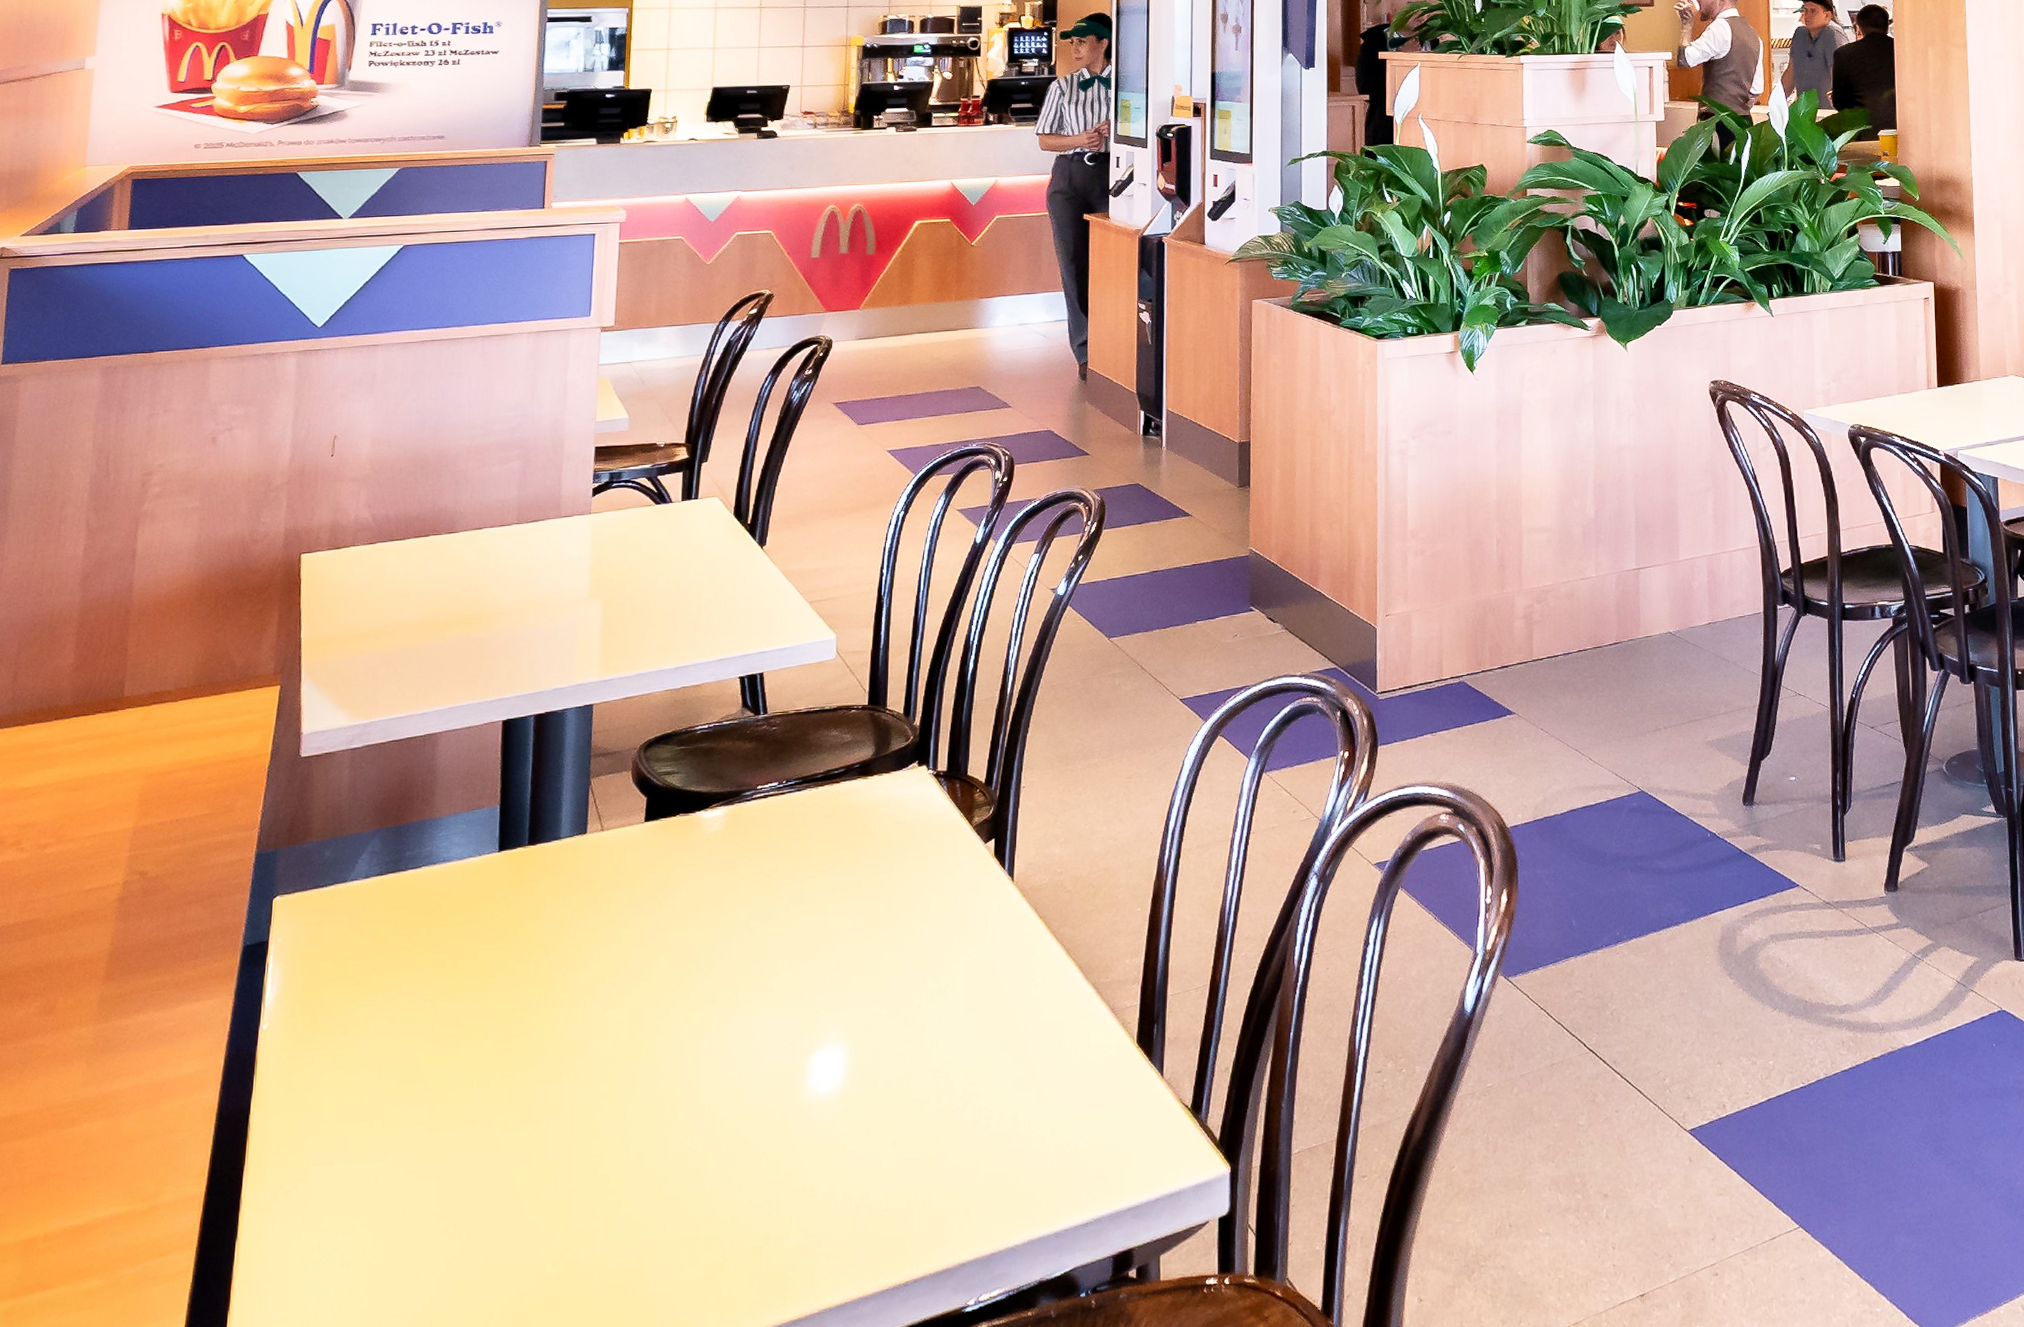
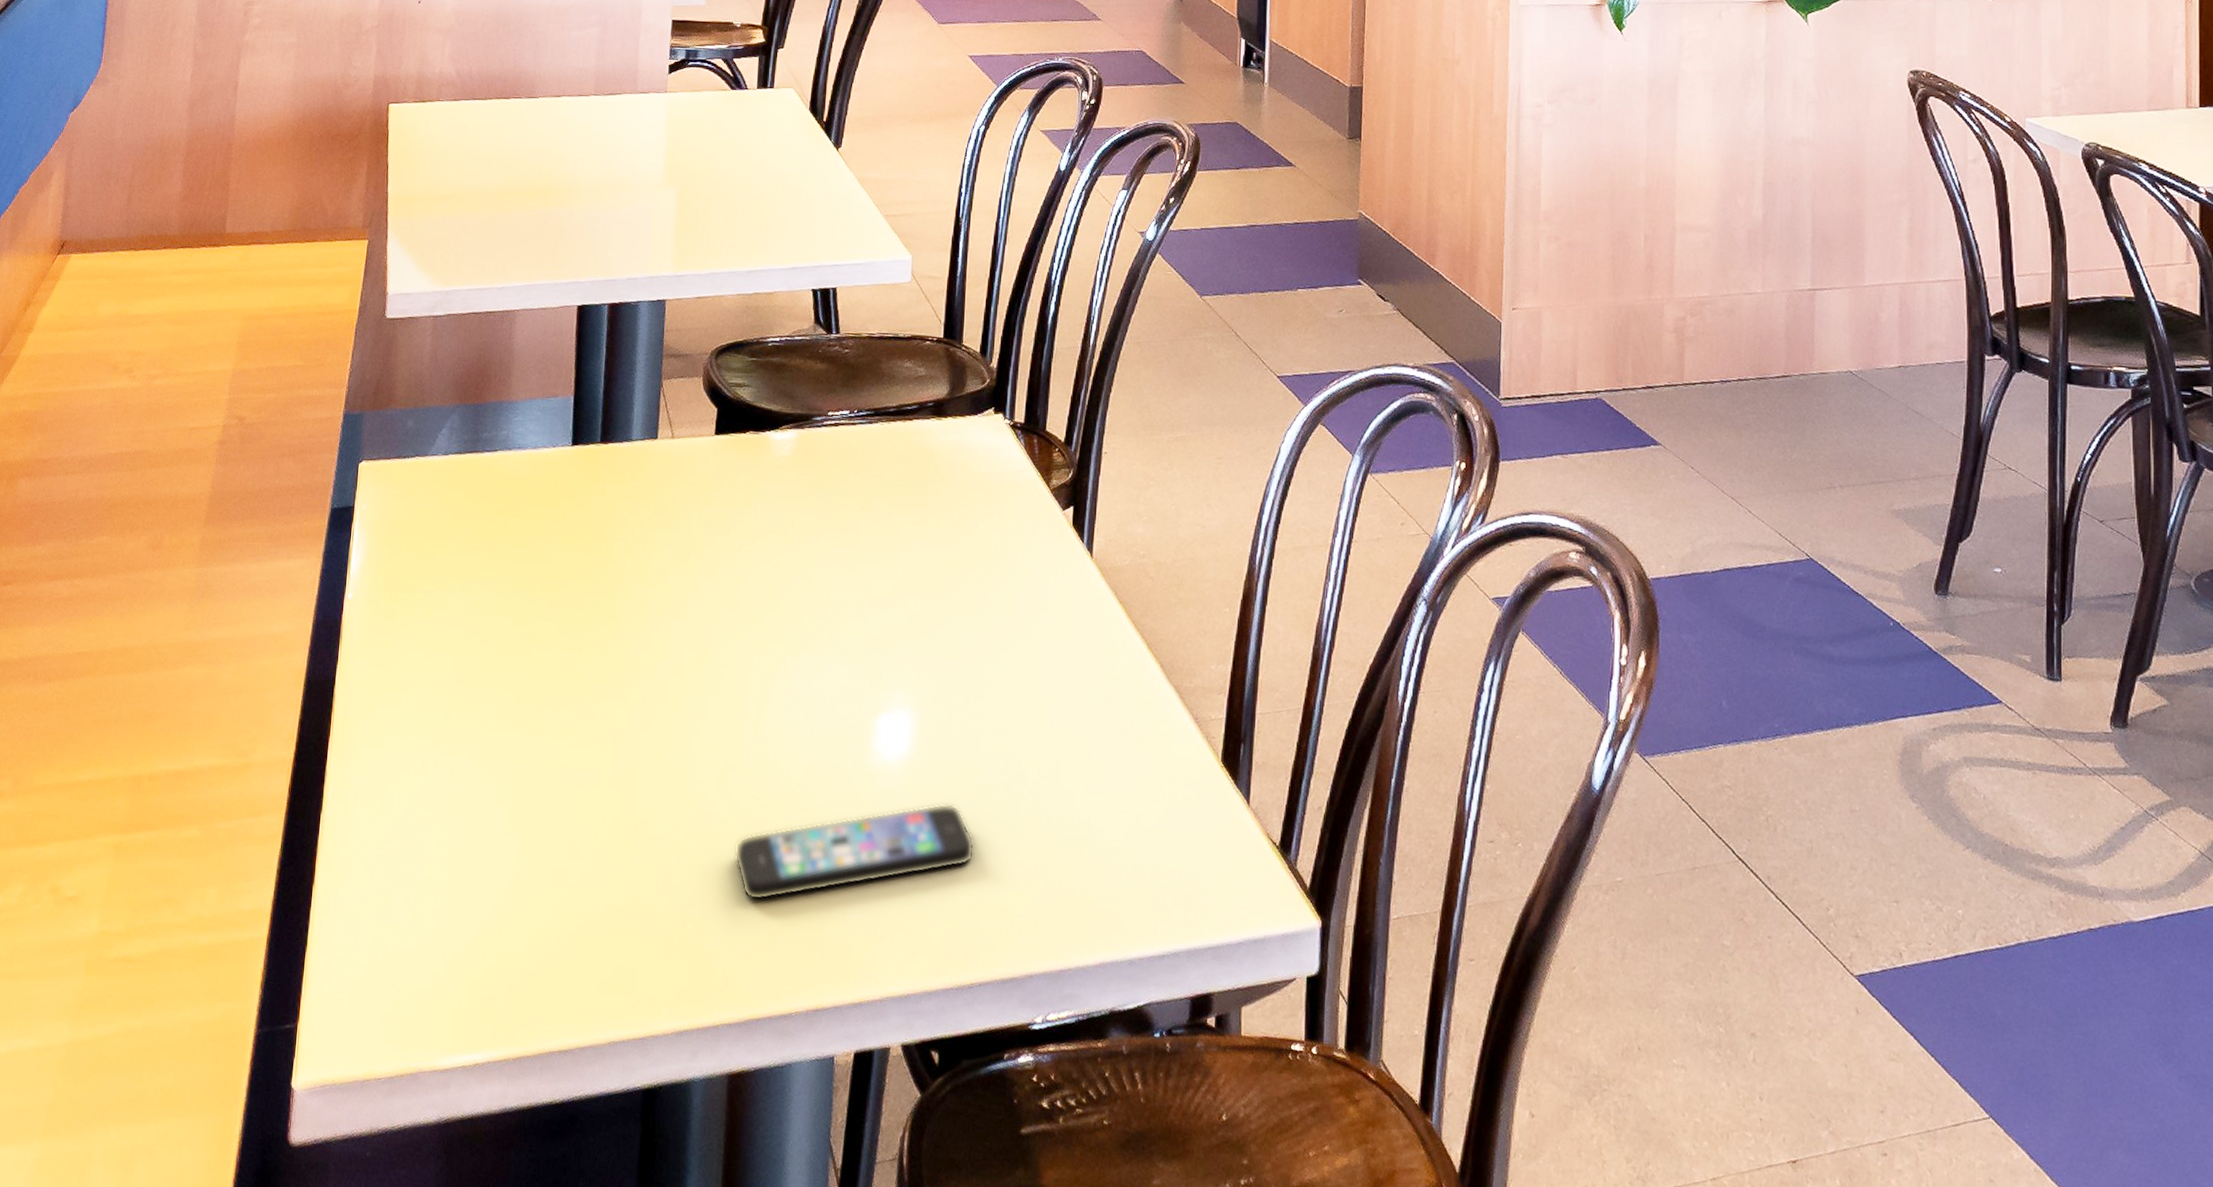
smartphone: none [671,1123,907,1245] -> present [734,803,975,901]

